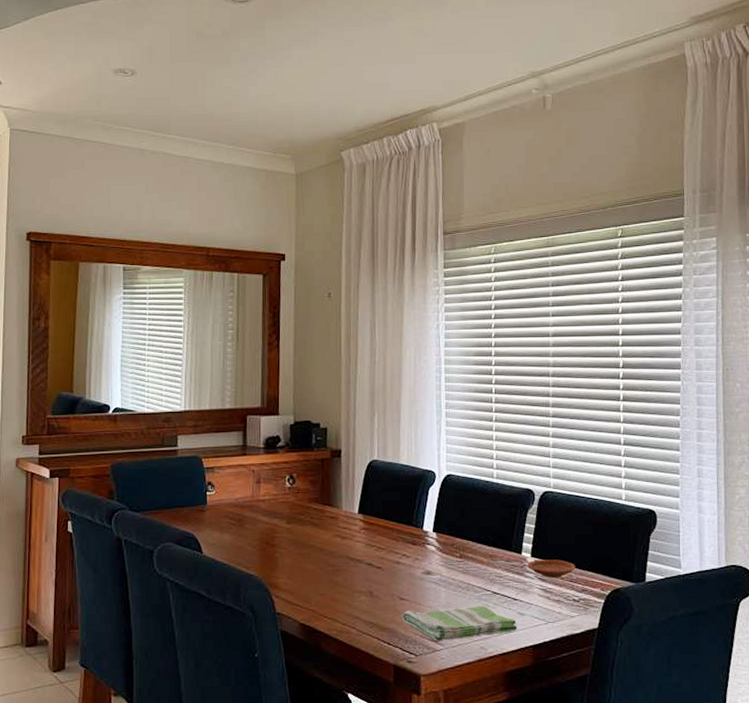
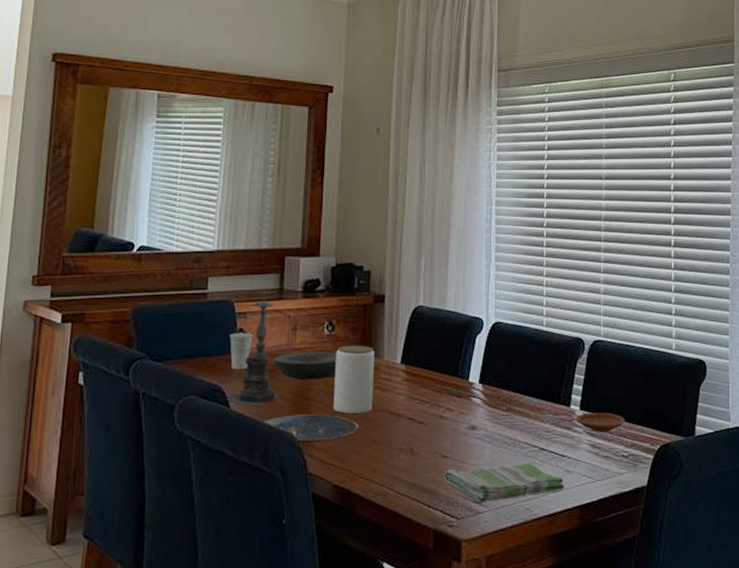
candle holder: none [198,448,247,552] -> present [225,291,279,407]
cup: none [200,485,221,520] -> present [230,332,253,370]
plate: none [232,559,321,585] -> present [262,414,359,443]
plate: none [240,502,299,529] -> present [273,351,337,380]
jar: none [296,496,334,559] -> present [332,345,375,414]

